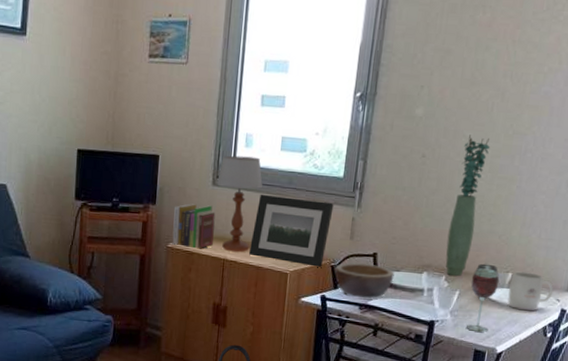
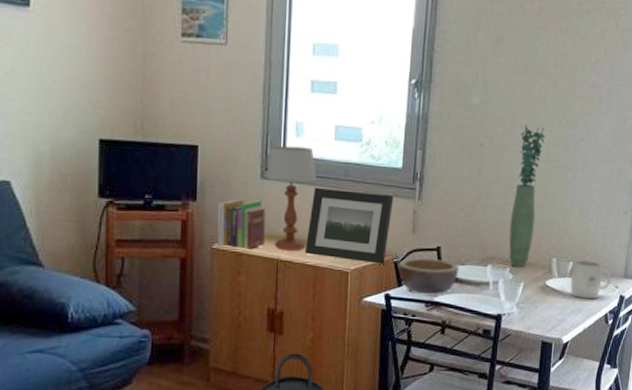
wineglass: present [465,263,500,332] -> none [532,253,562,323]

